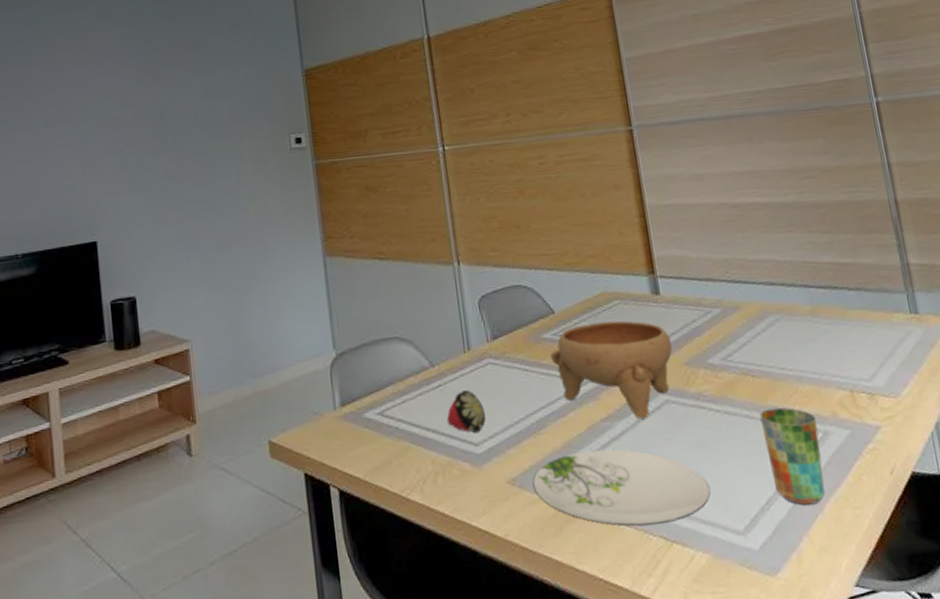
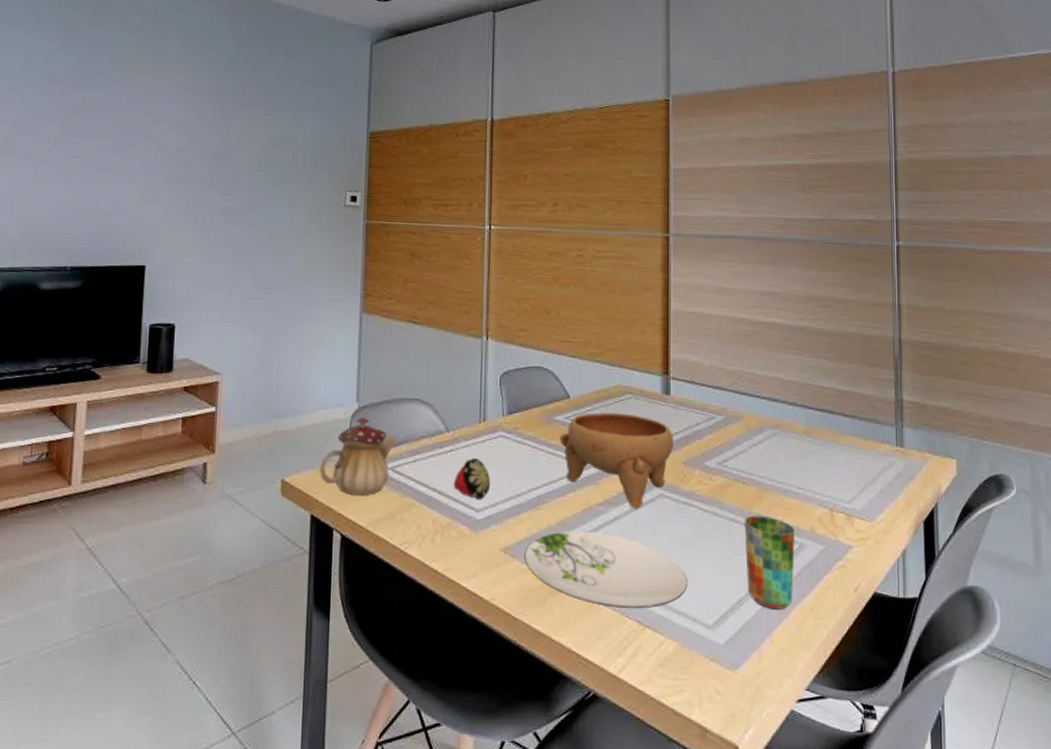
teapot: none [306,364,382,447] -> present [320,417,397,495]

